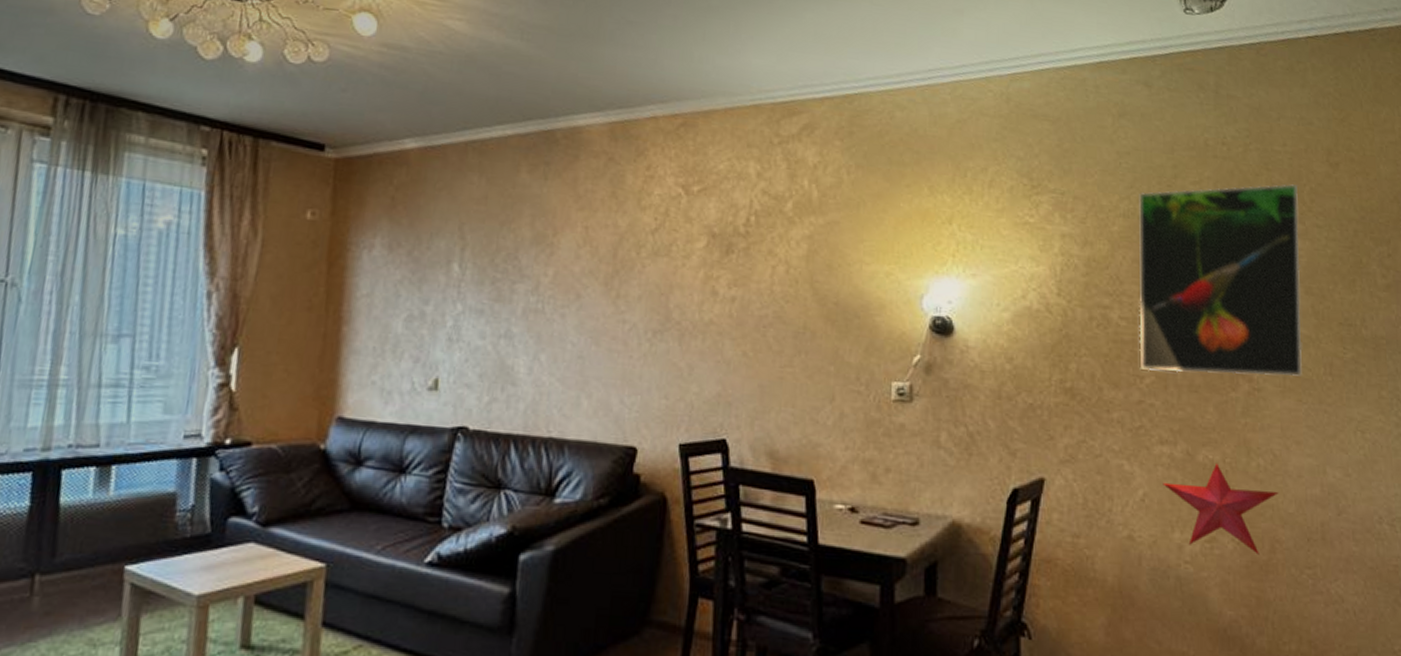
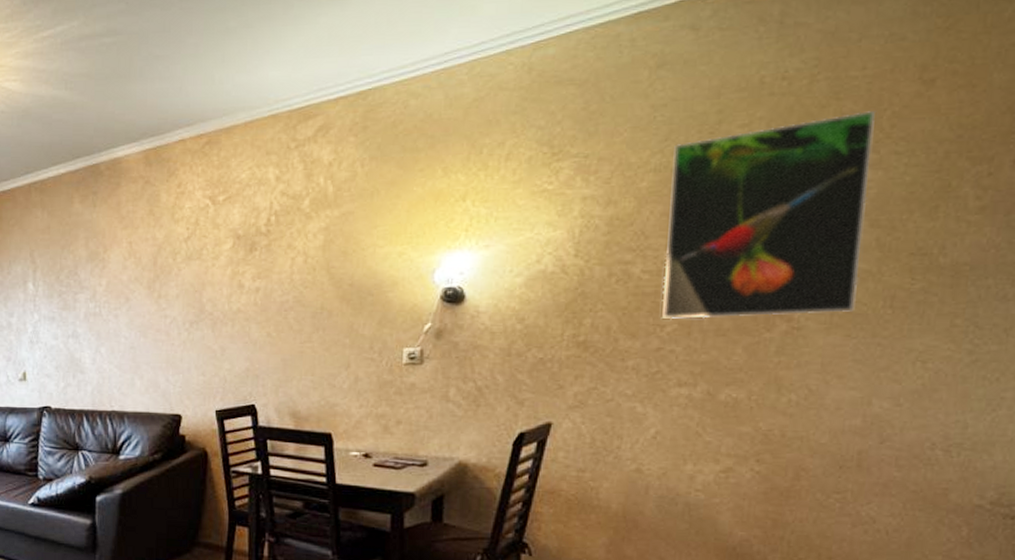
decorative star: present [1162,462,1279,555] -> none [677,400,811,482]

